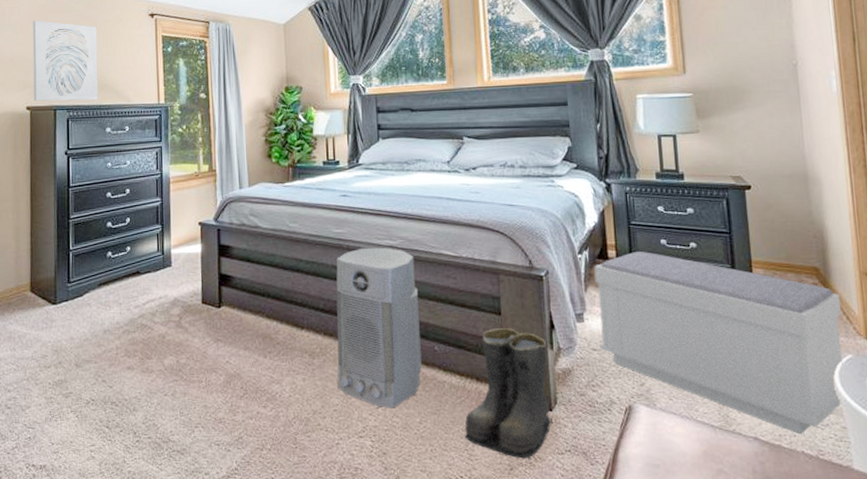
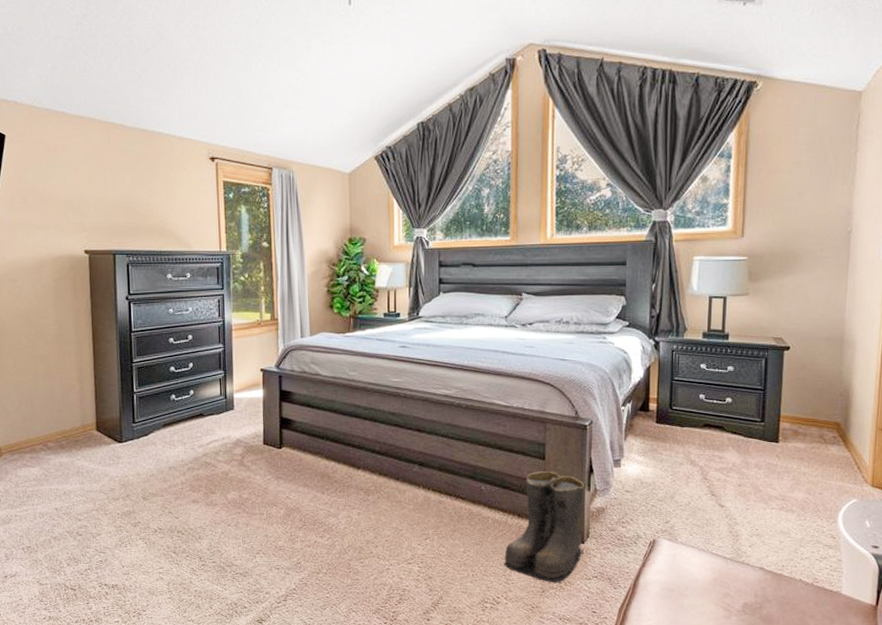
wall art: present [32,20,99,102] -> none [87,160,159,246]
air purifier: present [336,247,422,408] -> none [389,396,469,540]
bench: present [594,251,843,435] -> none [633,404,855,566]

